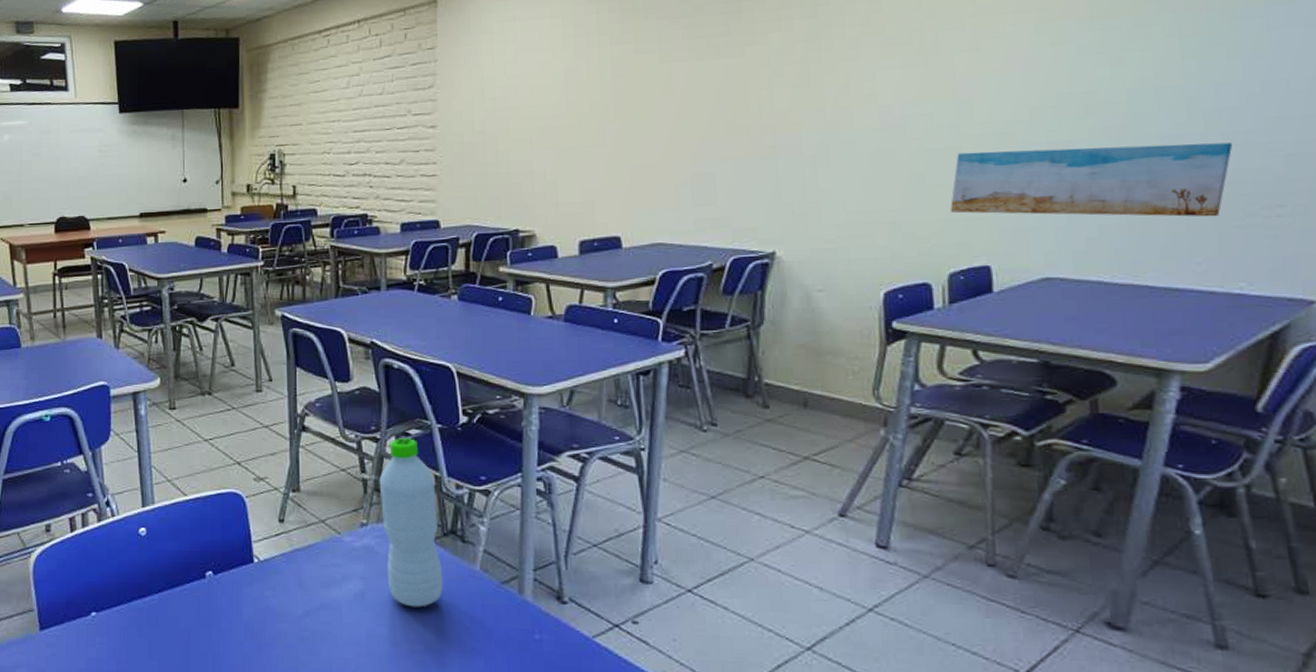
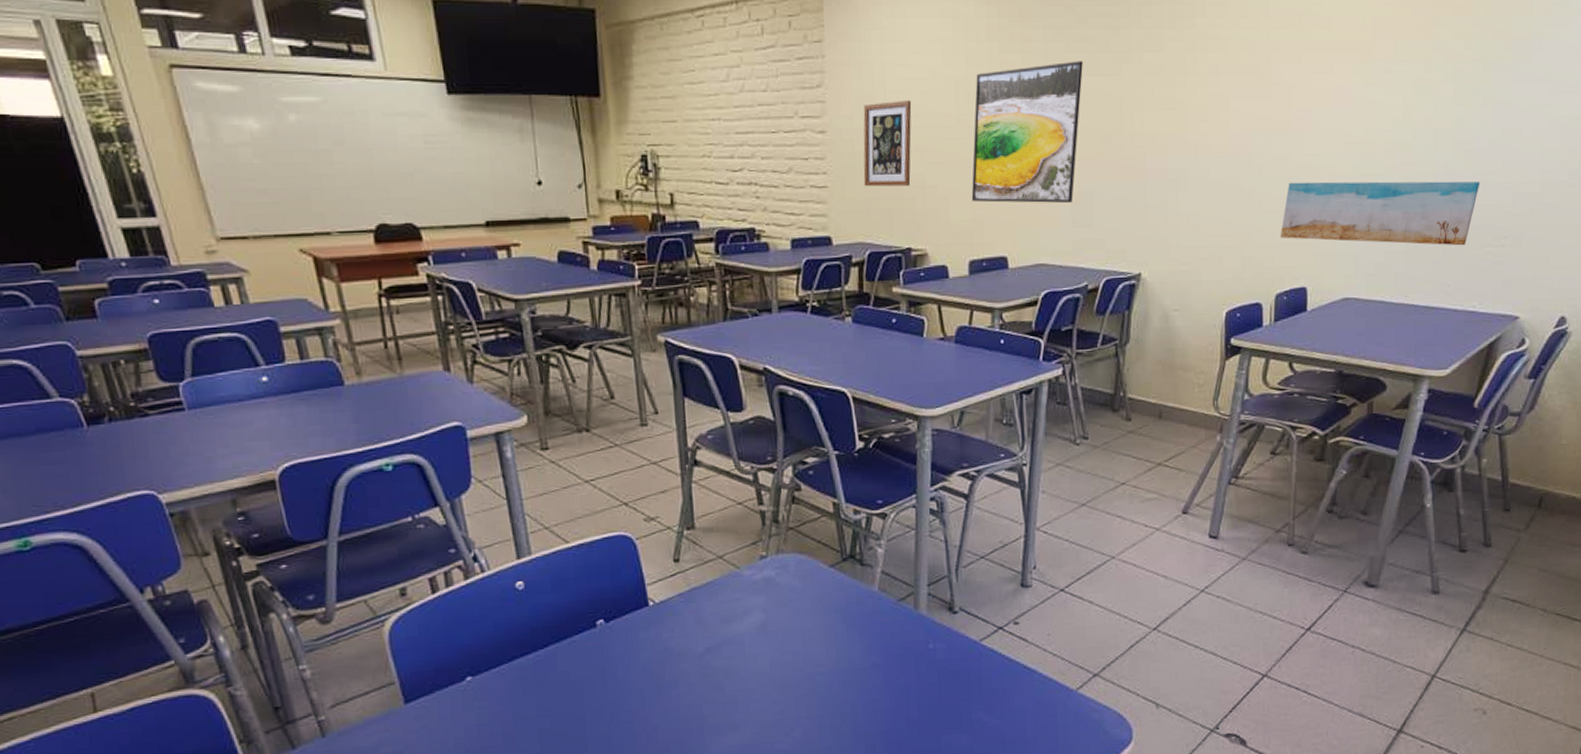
water bottle: present [379,438,444,608] -> none [777,466,844,633]
wall art: none [472,93,521,174] -> present [863,99,912,187]
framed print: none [581,45,701,185] -> present [971,61,1083,204]

